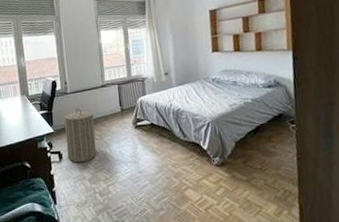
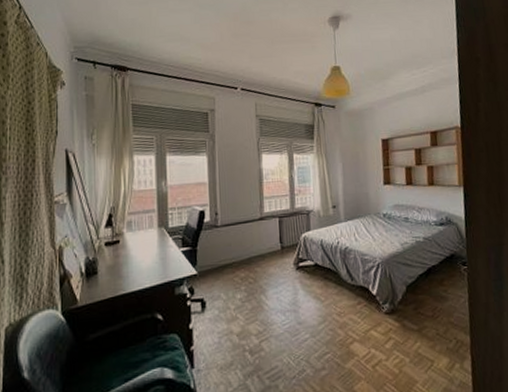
laundry hamper: present [64,107,97,163] -> none [211,244,250,313]

